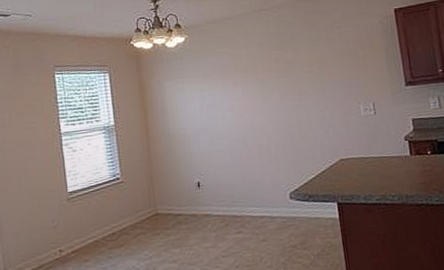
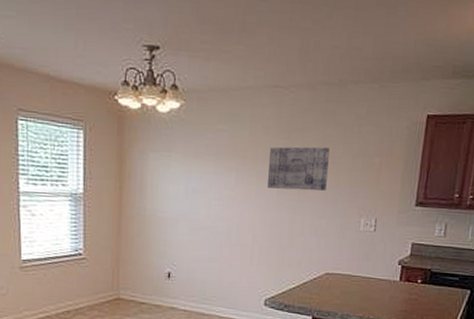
wall art: none [266,50,323,93] -> present [268,146,330,191]

